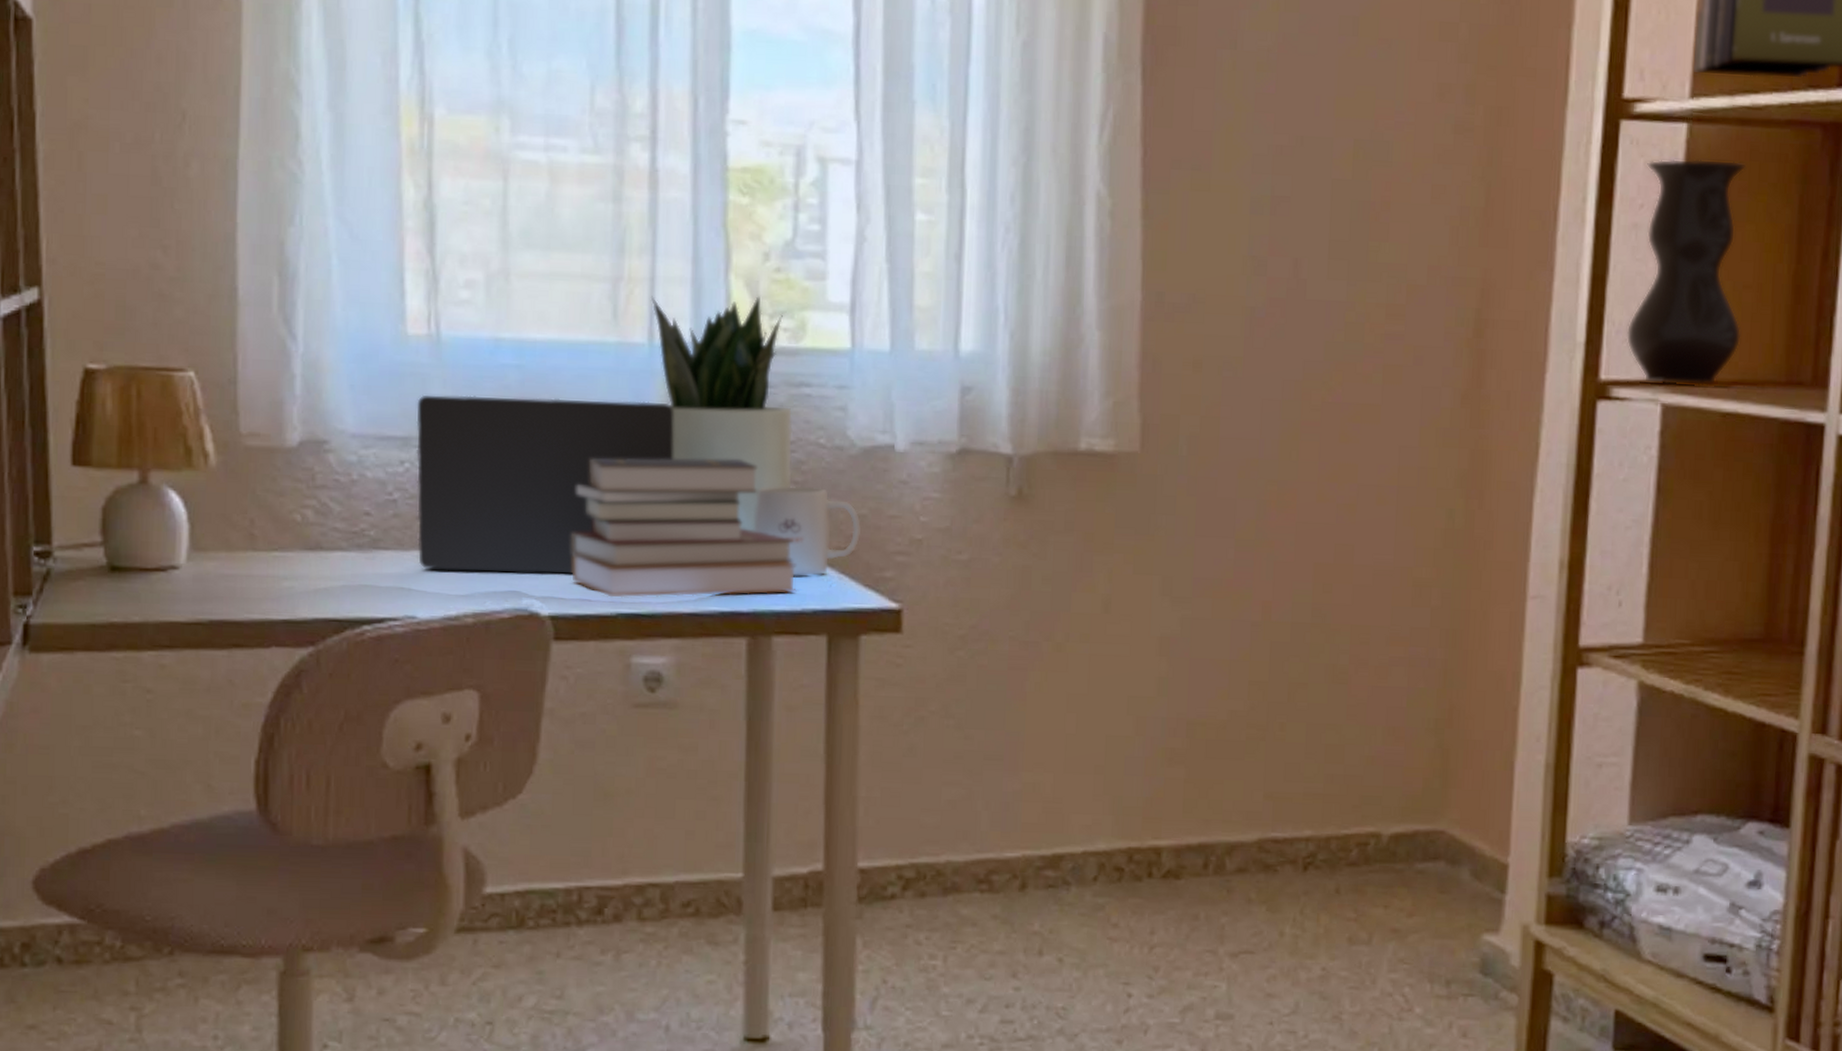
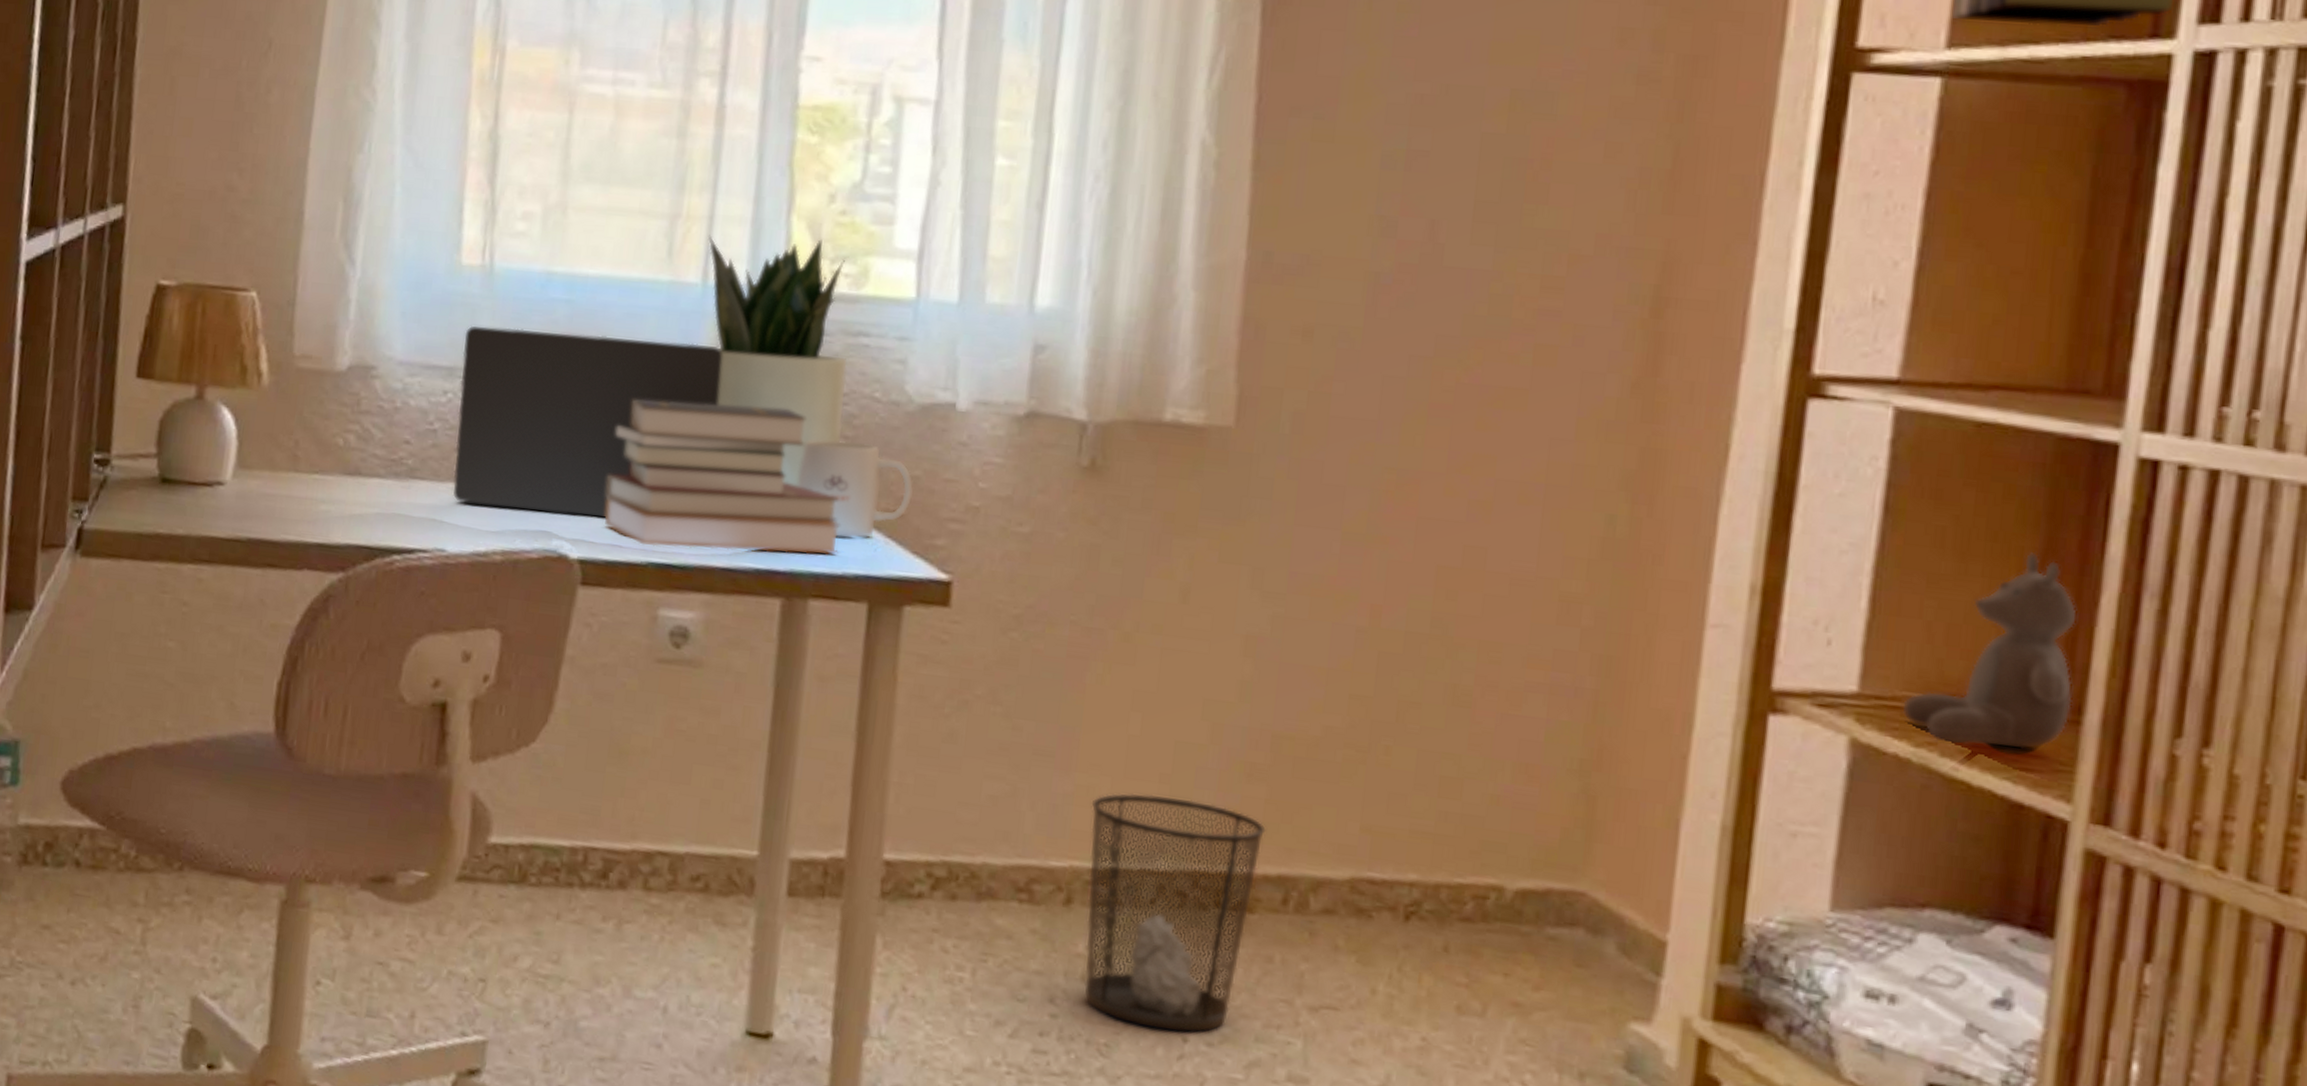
waste bin: none [1037,784,1187,989] -> present [1083,793,1266,1033]
vase: present [1626,158,1747,386] -> none [1849,119,2020,389]
stuffed animal: none [1675,517,1799,680] -> present [1902,551,2078,749]

